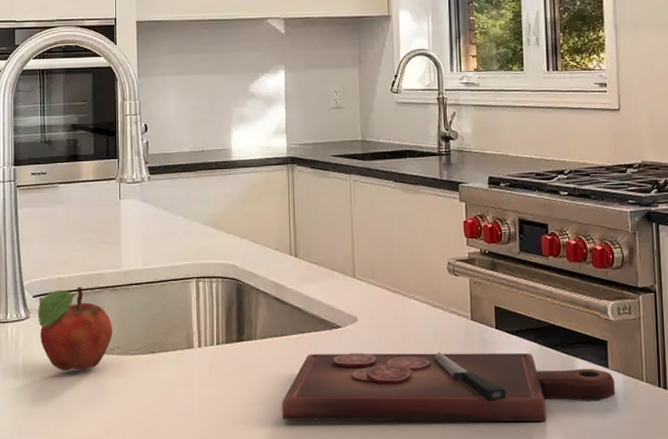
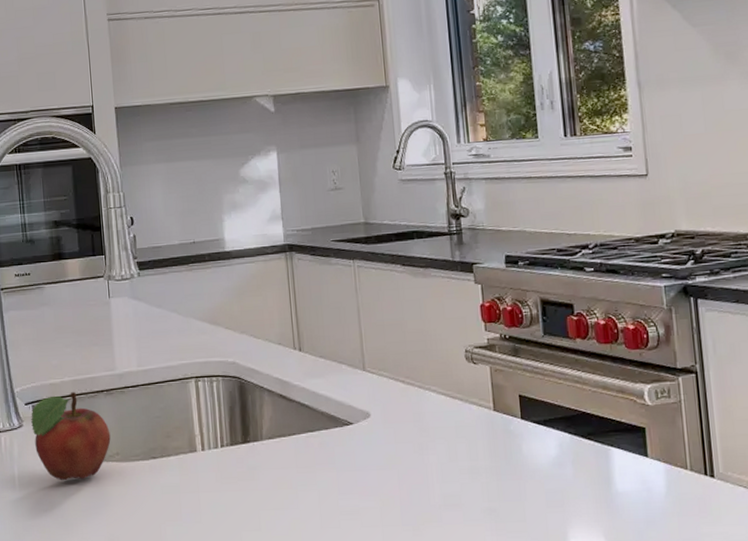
cutting board: present [282,352,616,422] -> none [294,443,658,525]

